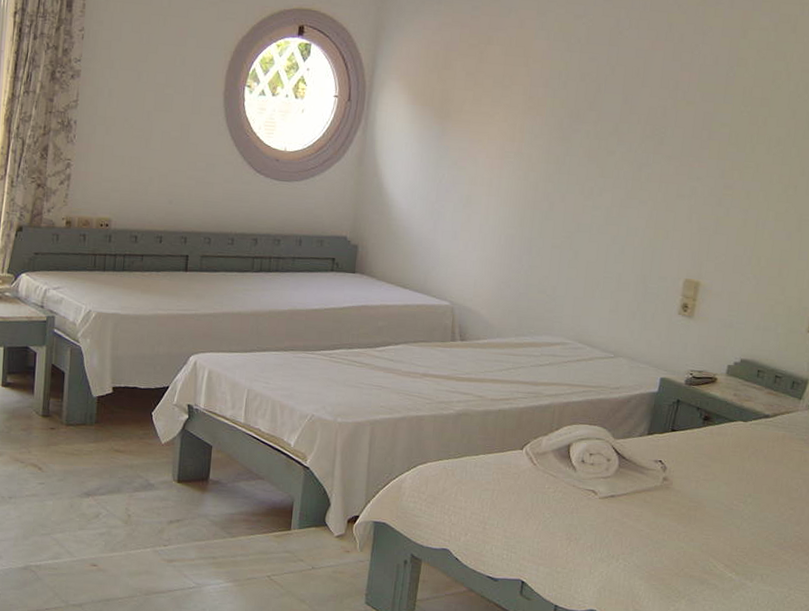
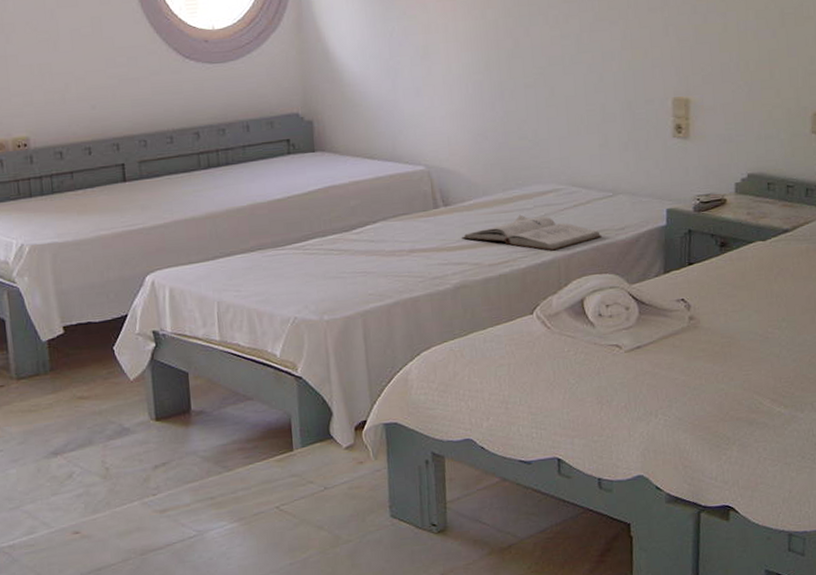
book: none [471,359,597,397] -> present [462,214,602,251]

